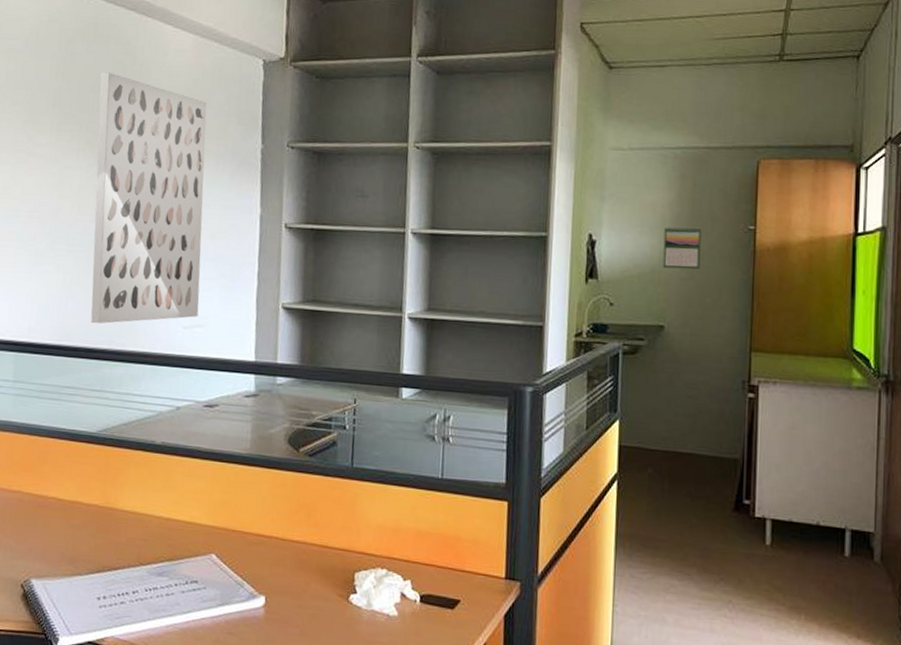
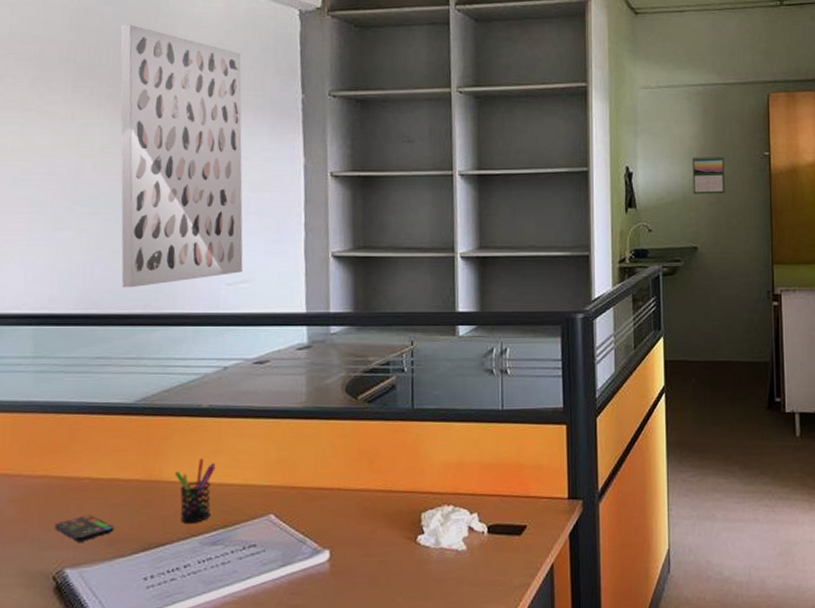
smartphone: none [24,531,74,556] -> present [55,515,114,542]
pen holder: none [128,491,165,553] -> present [174,458,216,523]

